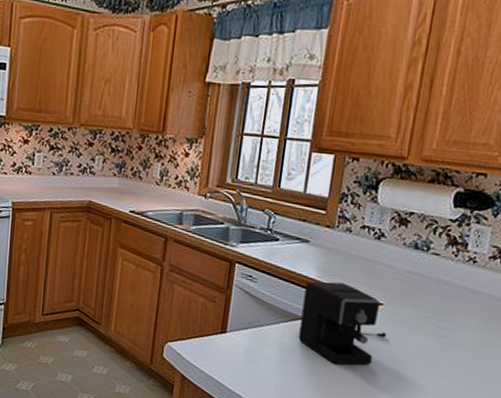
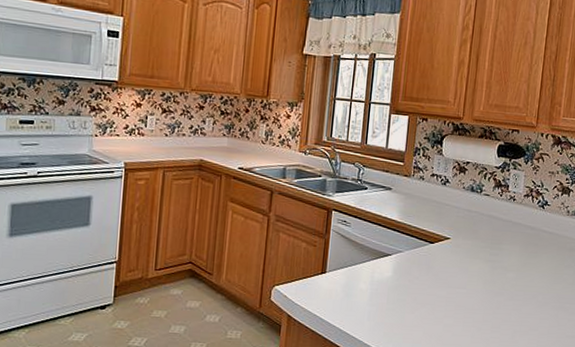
coffee maker: present [298,281,387,365] -> none [386,222,454,292]

